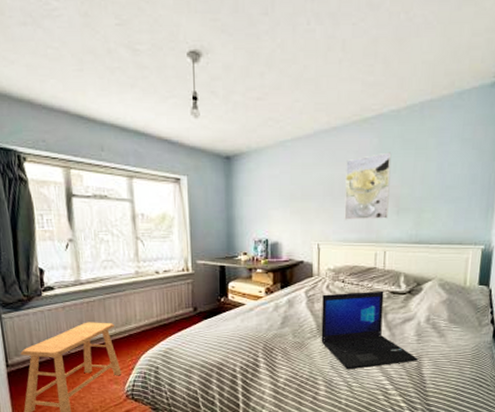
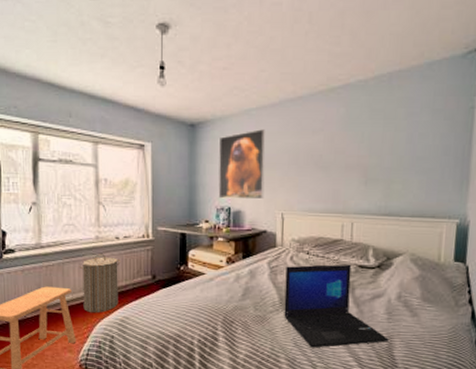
laundry hamper: none [120,288,162,346] -> present [79,254,121,313]
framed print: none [256,161,301,231] -> present [218,129,265,200]
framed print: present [344,152,392,220] -> none [309,121,359,190]

